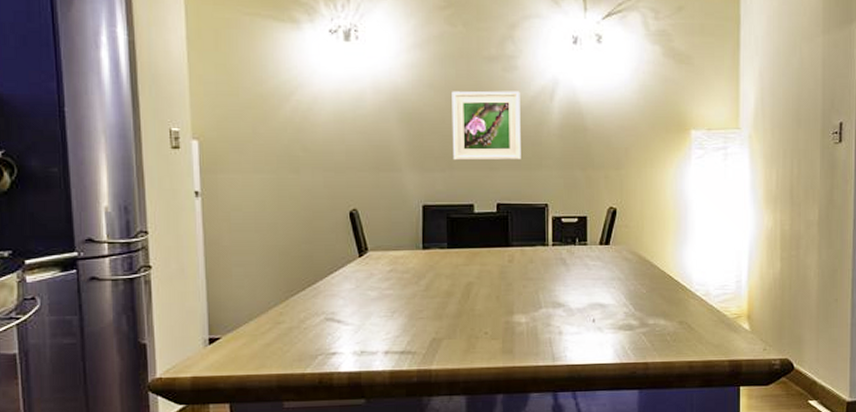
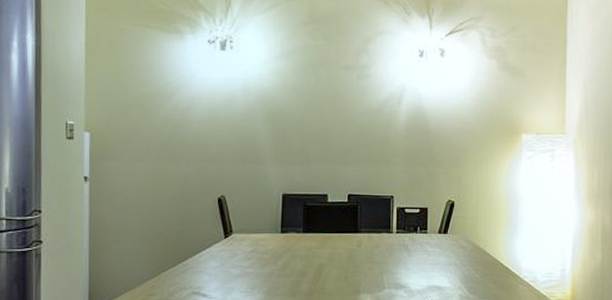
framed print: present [452,90,521,161] -> none [310,95,372,156]

